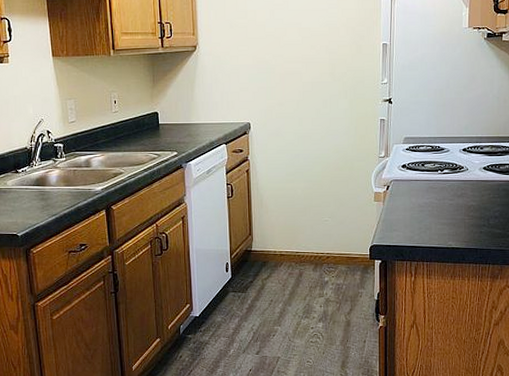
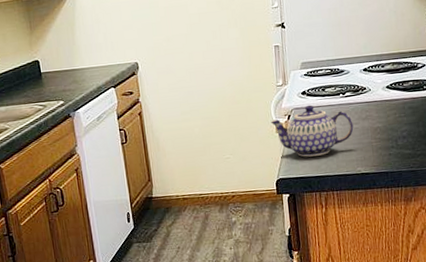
teapot: none [369,178,449,227] -> present [270,105,354,157]

